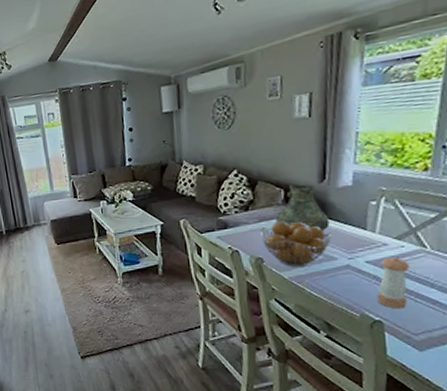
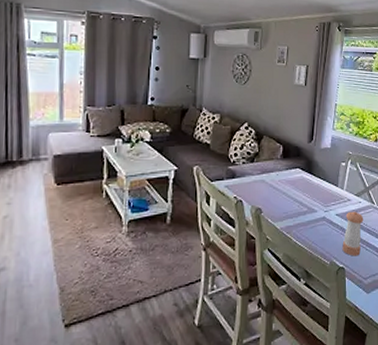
fruit basket: present [261,221,332,267] -> none [262,174,315,218]
vase: present [275,184,330,231] -> none [275,142,313,185]

